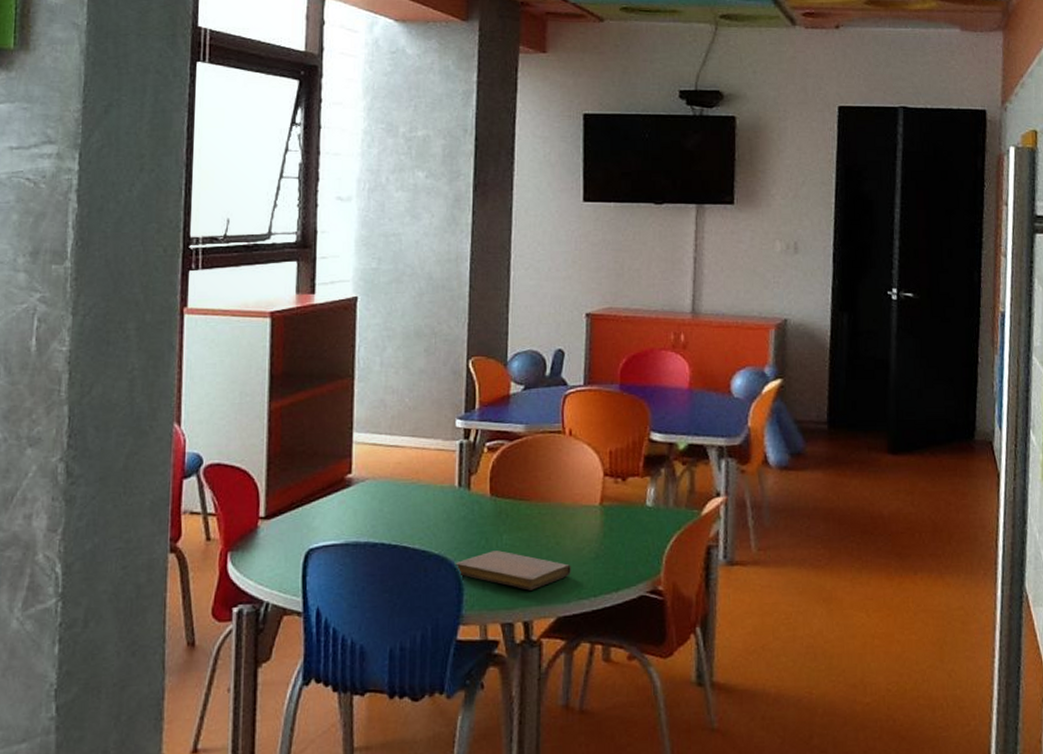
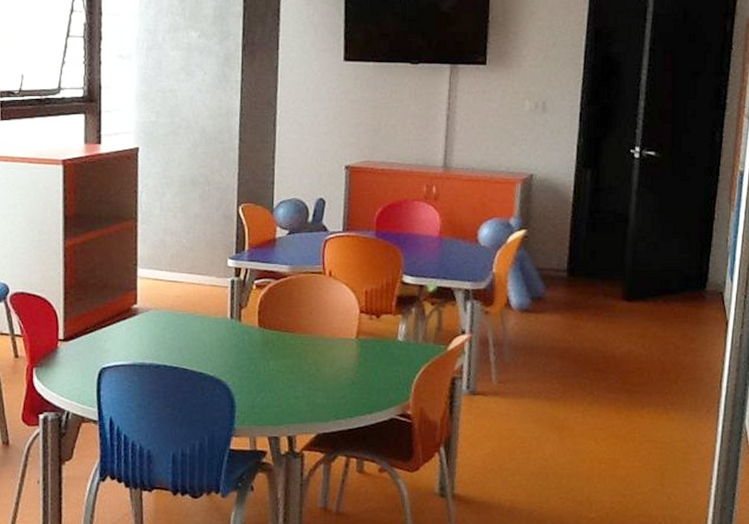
notebook: present [456,550,571,590] -> none [228,375,330,410]

